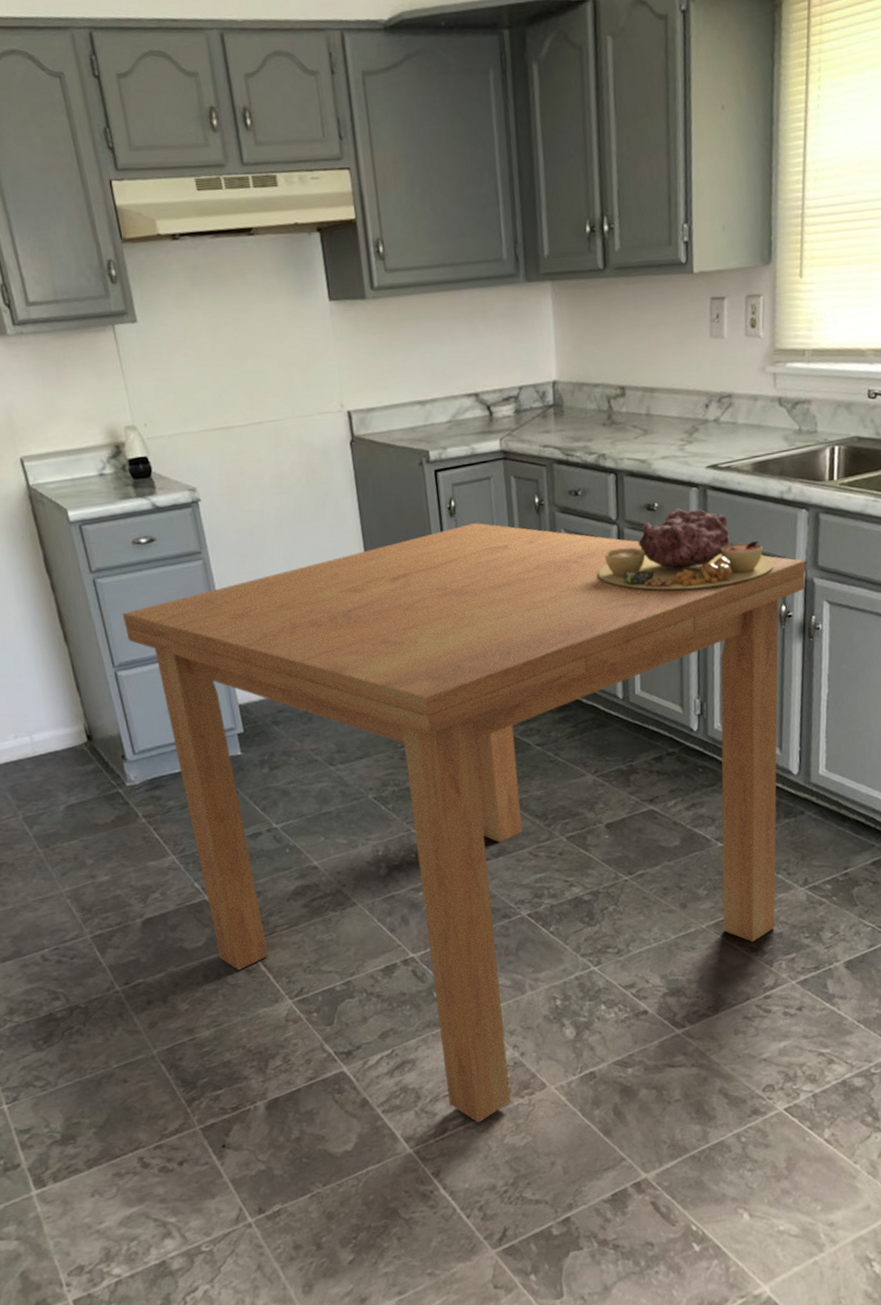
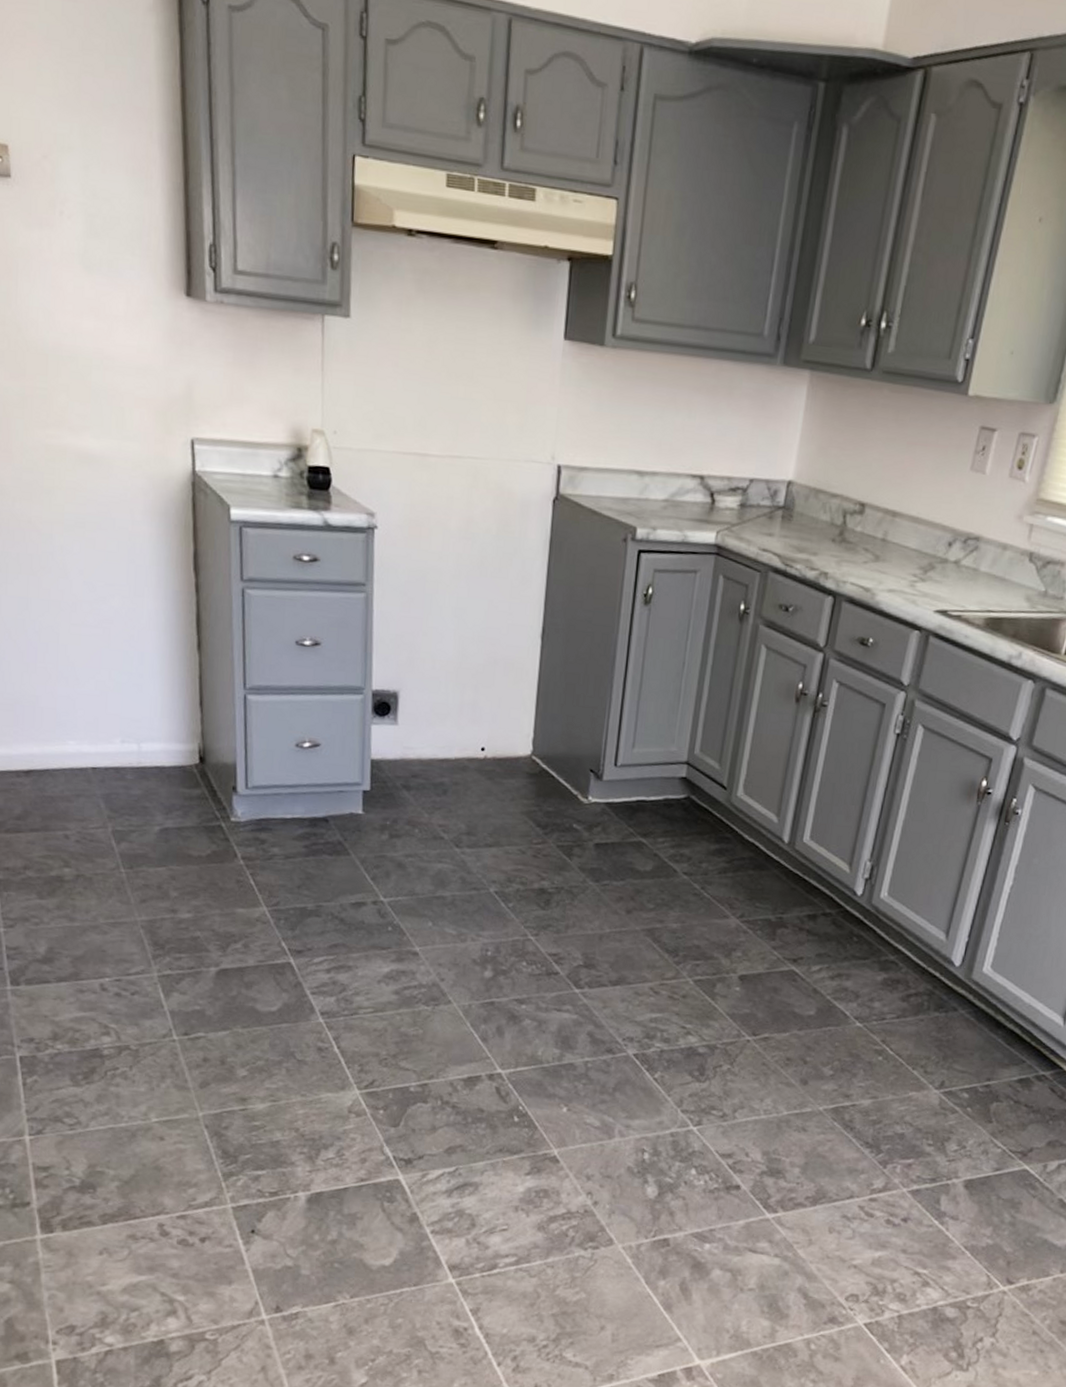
dining table: present [123,523,806,1123] -> none [266,617,1020,1267]
food plate: present [598,508,774,590] -> none [791,649,985,745]

